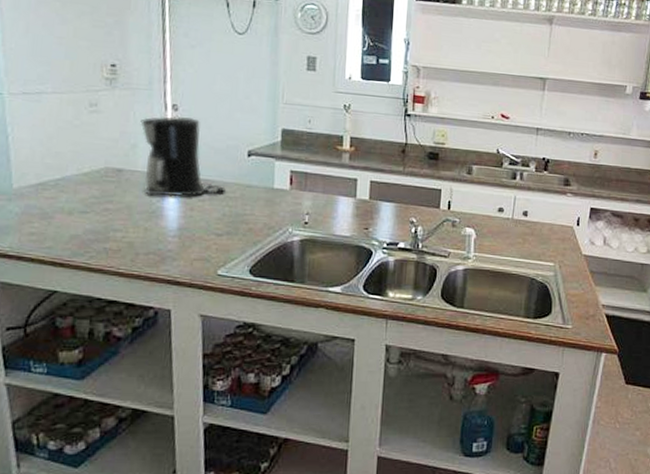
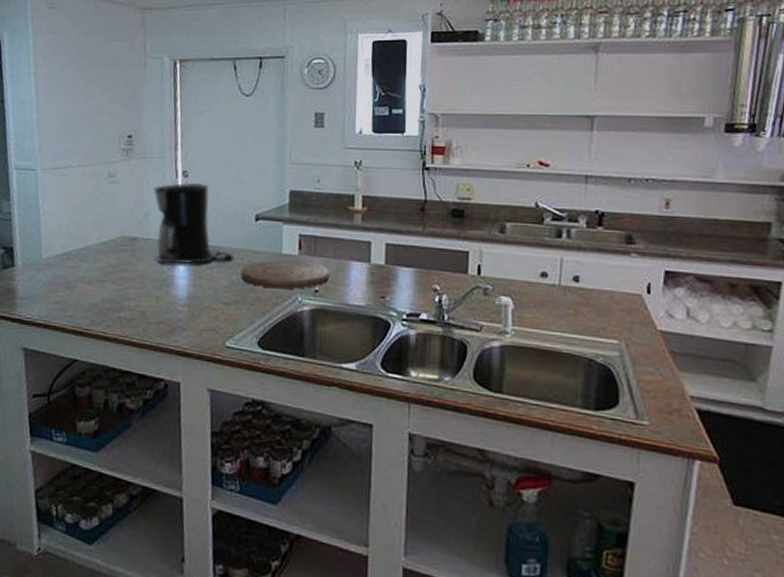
cutting board: none [233,193,319,221] -> present [241,259,329,289]

